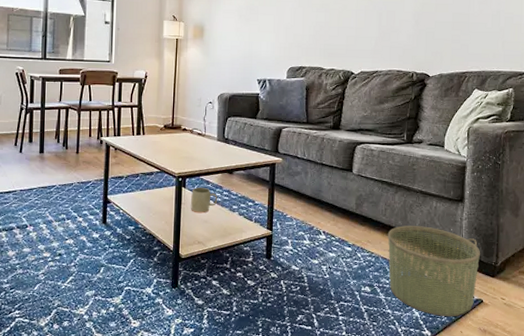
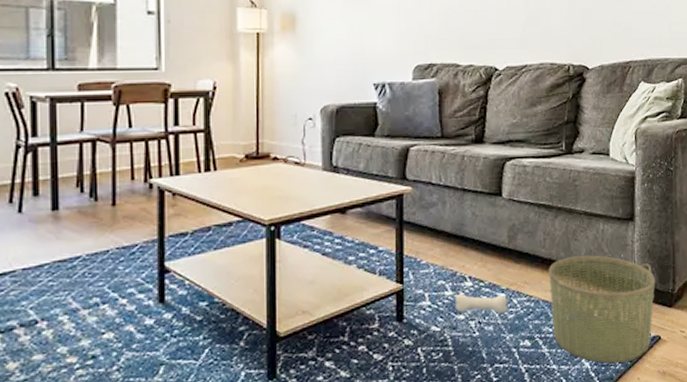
mug: present [191,187,218,214] -> none [289,235,328,272]
dog toy: none [312,243,353,263] -> present [456,293,507,314]

